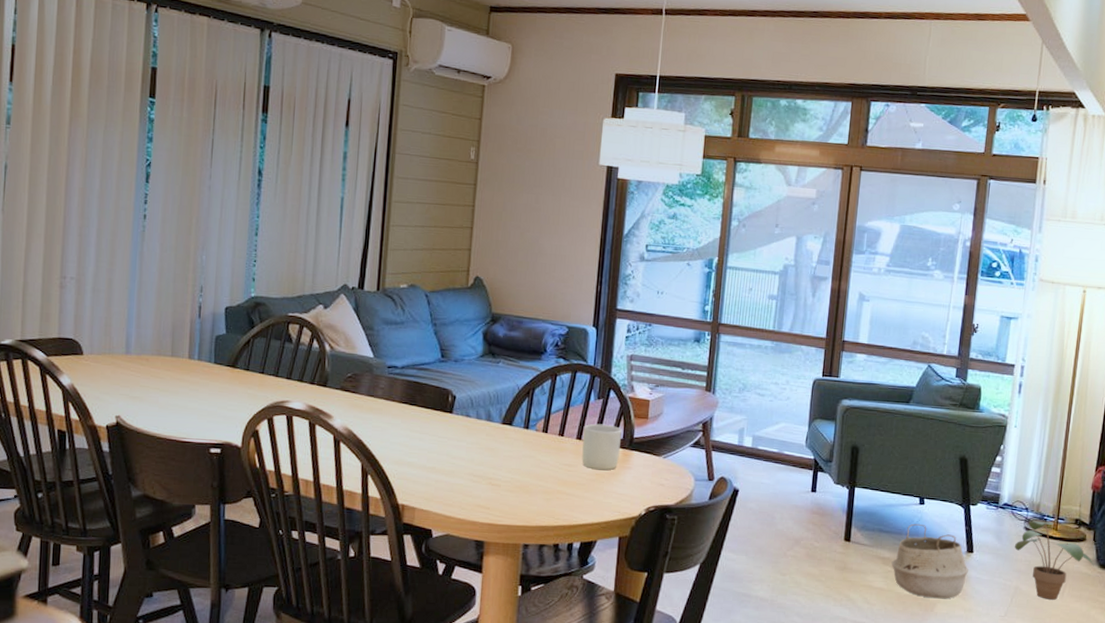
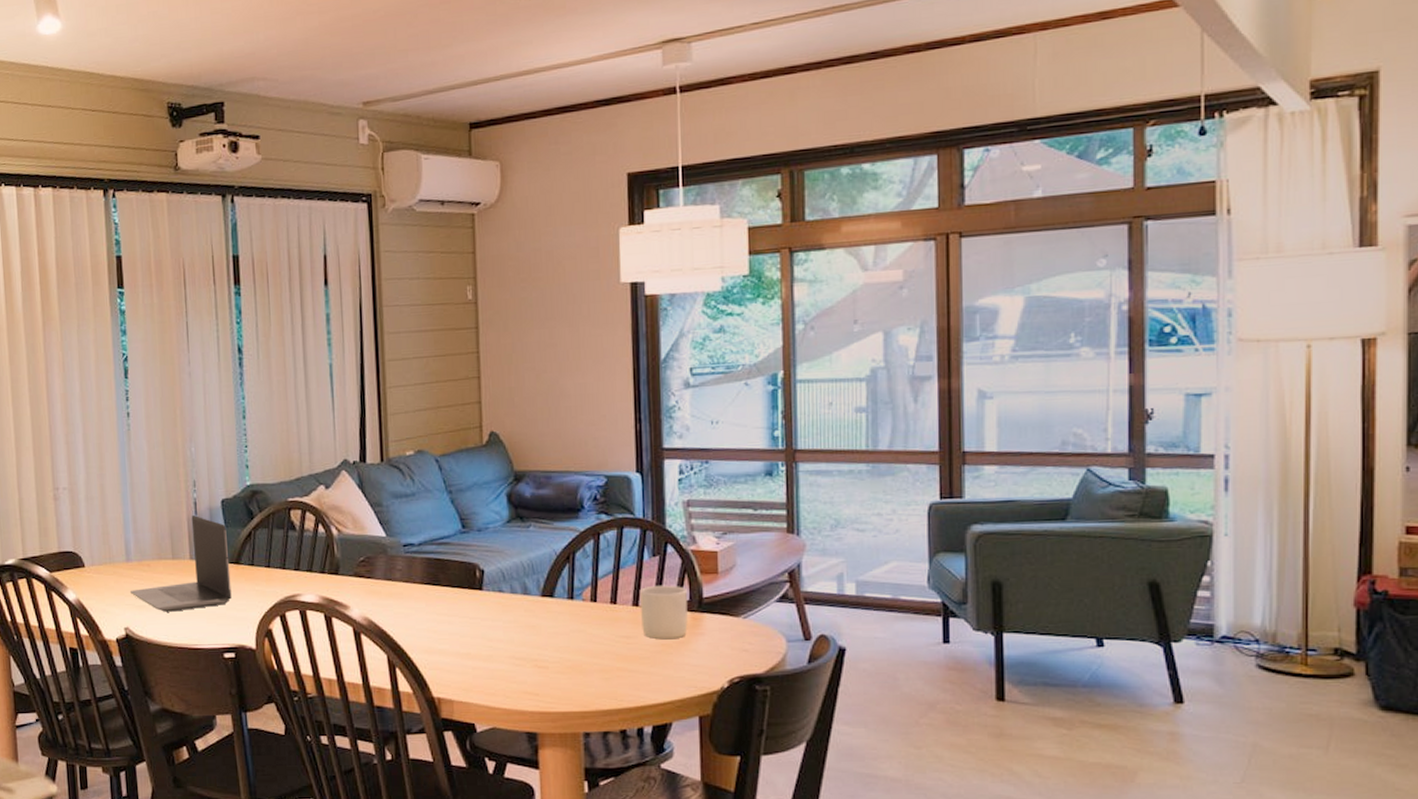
laptop computer: none [125,318,227,406] -> present [129,516,232,612]
woven basket: present [891,523,968,599] -> none [1066,671,1179,766]
potted plant: present [1015,520,1094,600] -> none [1245,654,1371,757]

